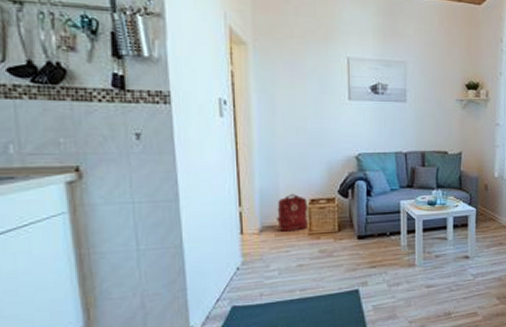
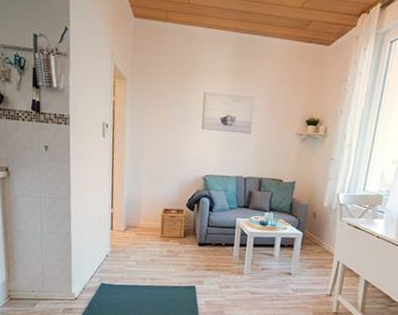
backpack: present [276,193,308,232] -> none [137,202,162,232]

